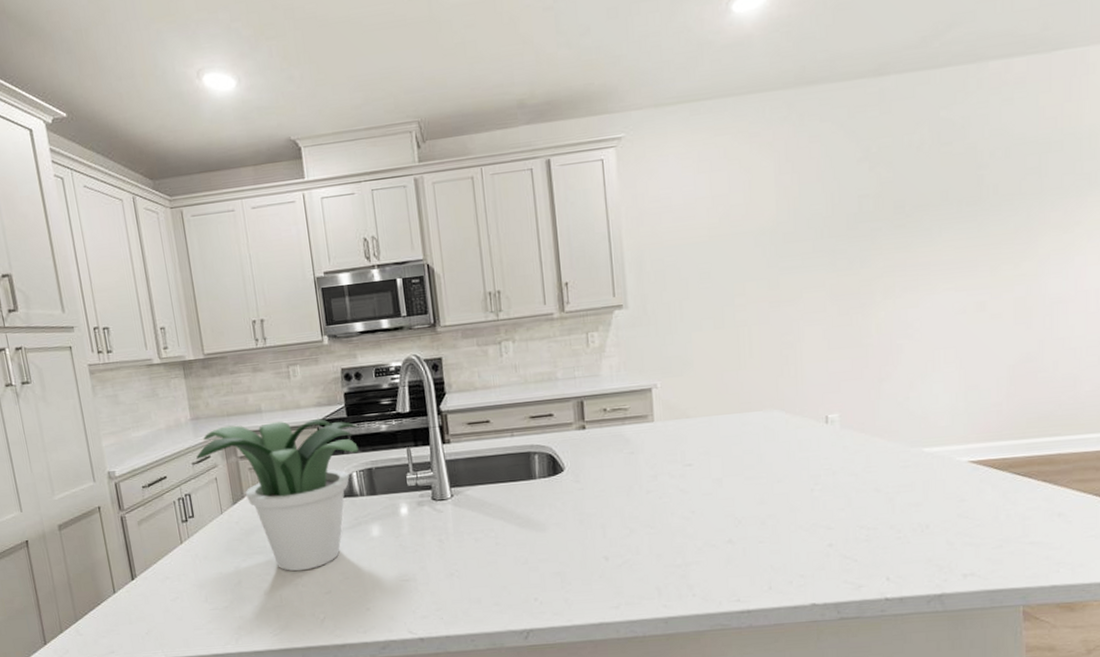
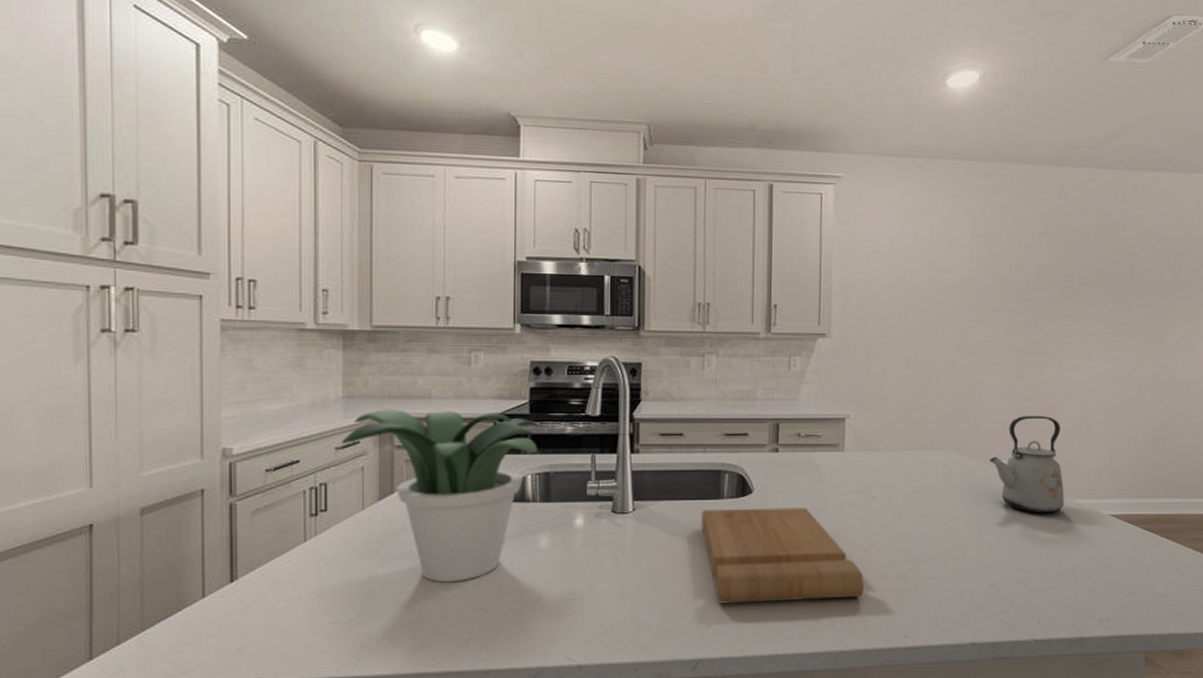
cutting board: none [516,480,689,578] -> present [701,507,864,604]
kettle: none [817,361,911,467] -> present [990,415,1064,514]

